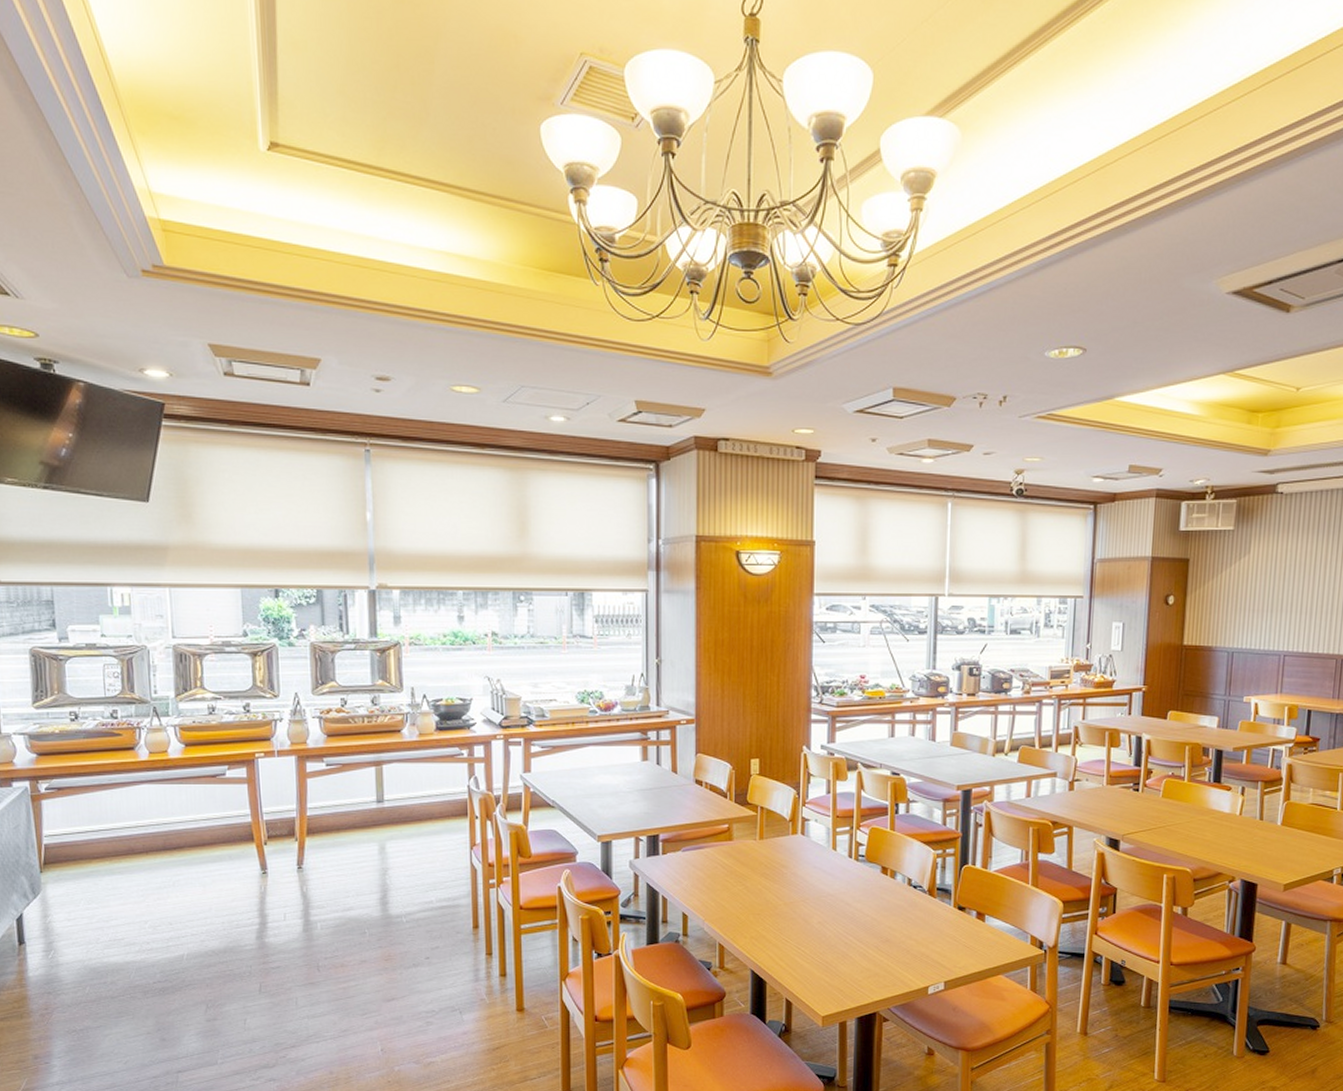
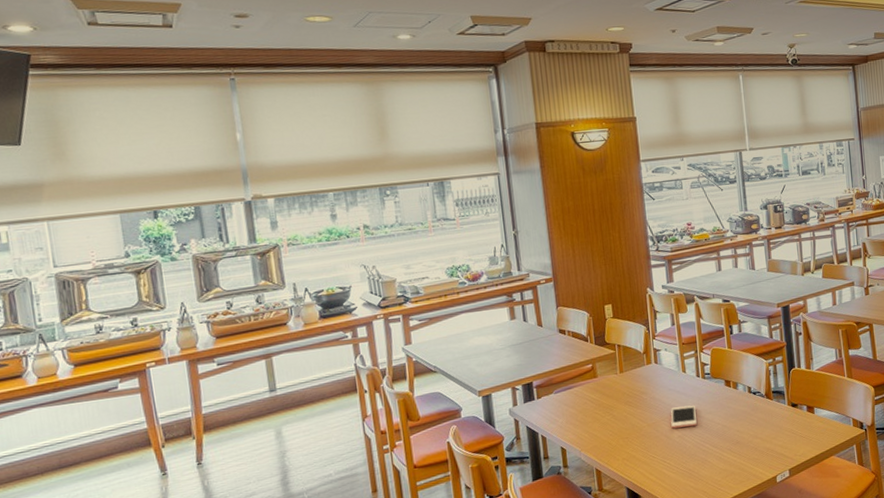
cell phone: none [811,889,842,914] -> present [671,405,697,429]

